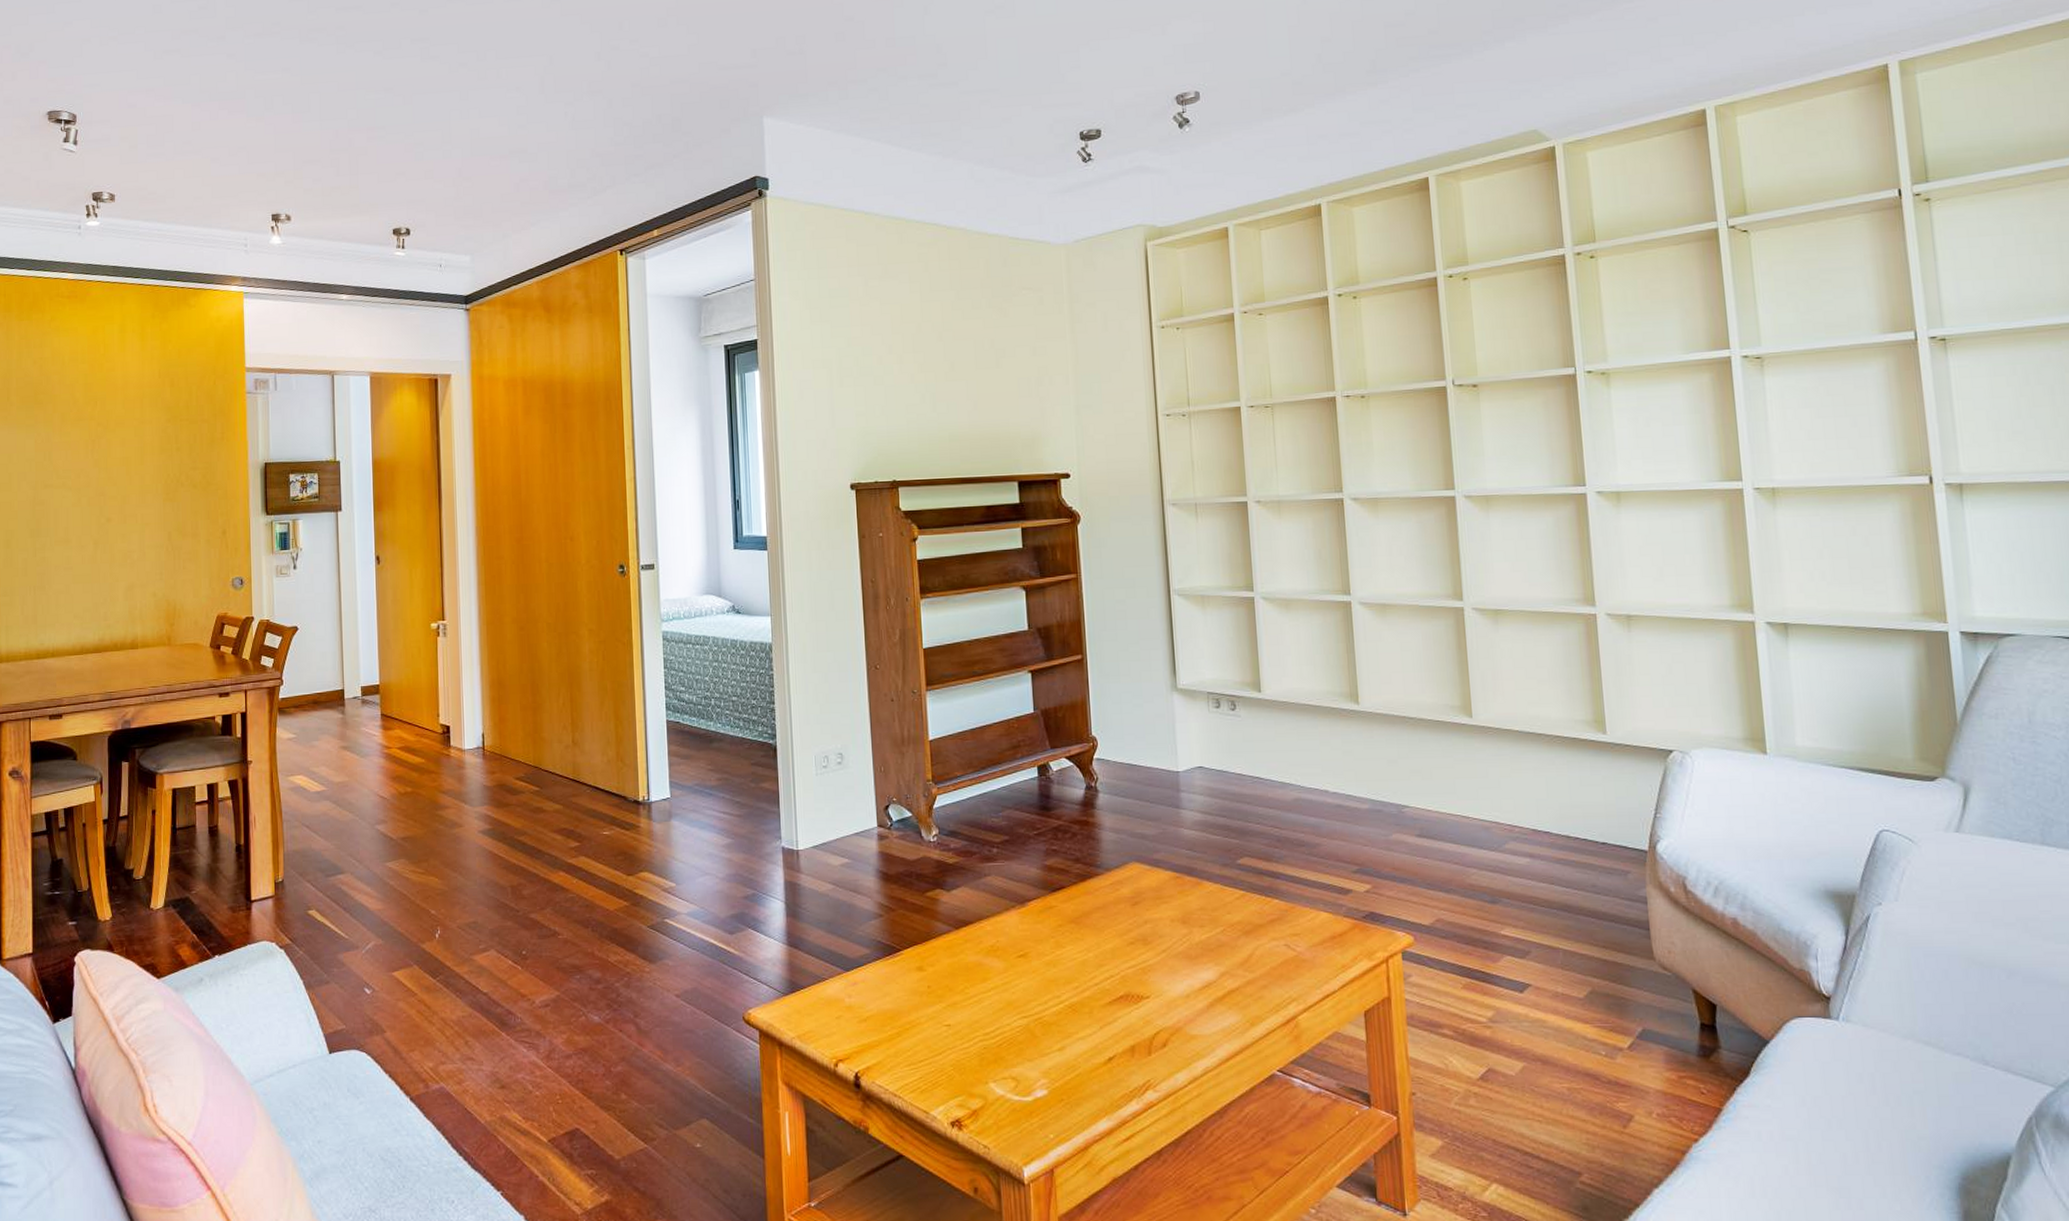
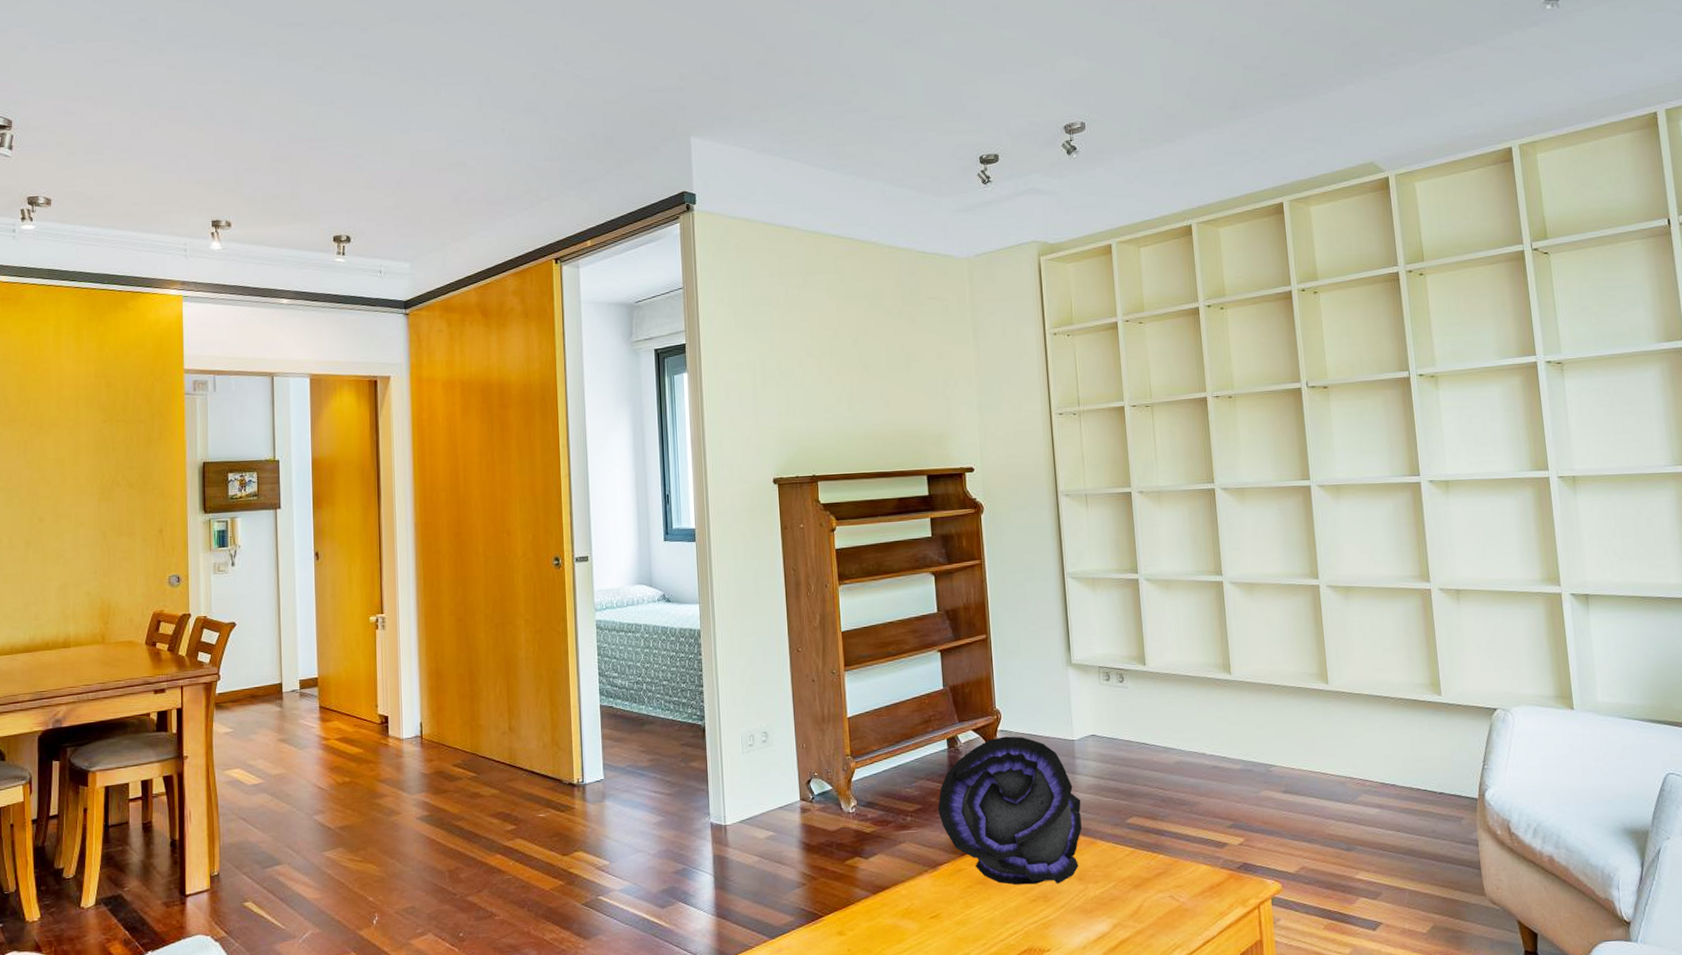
decorative orb: none [1027,765,1187,927] -> present [938,736,1082,885]

